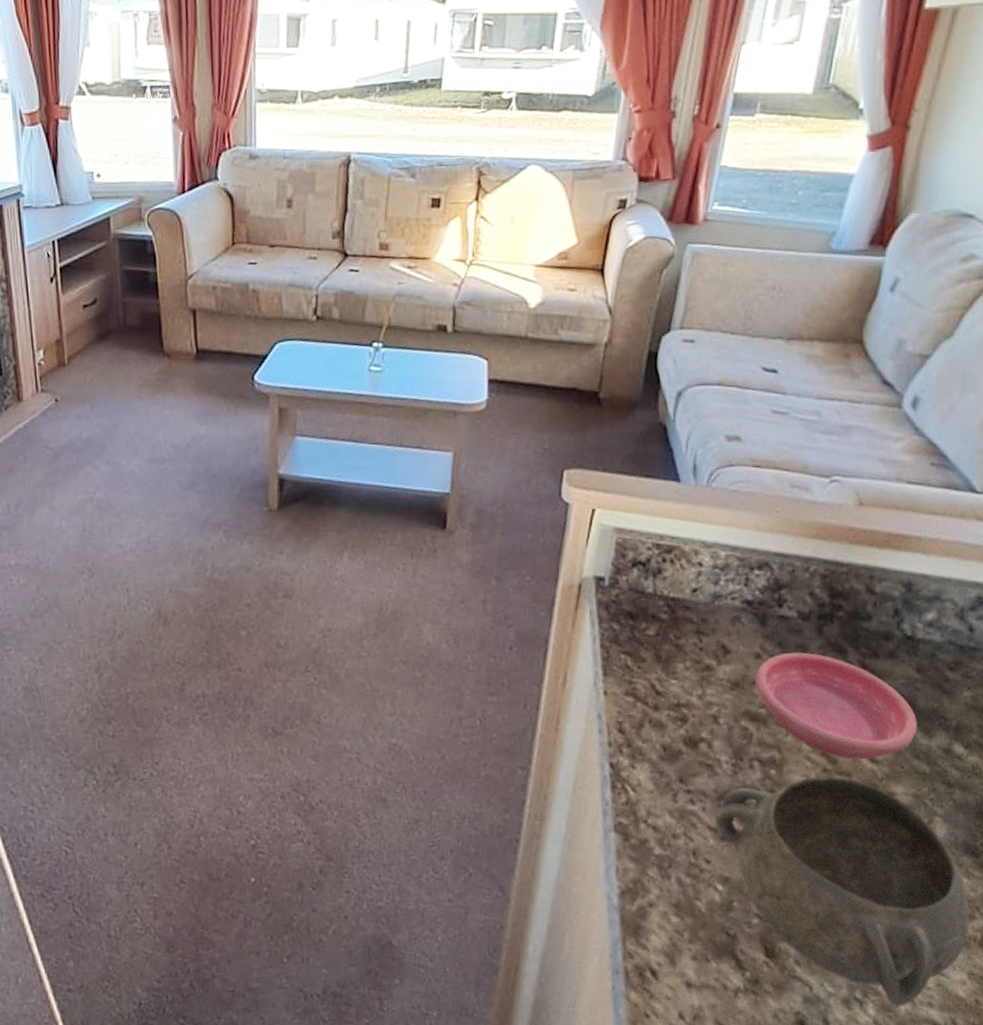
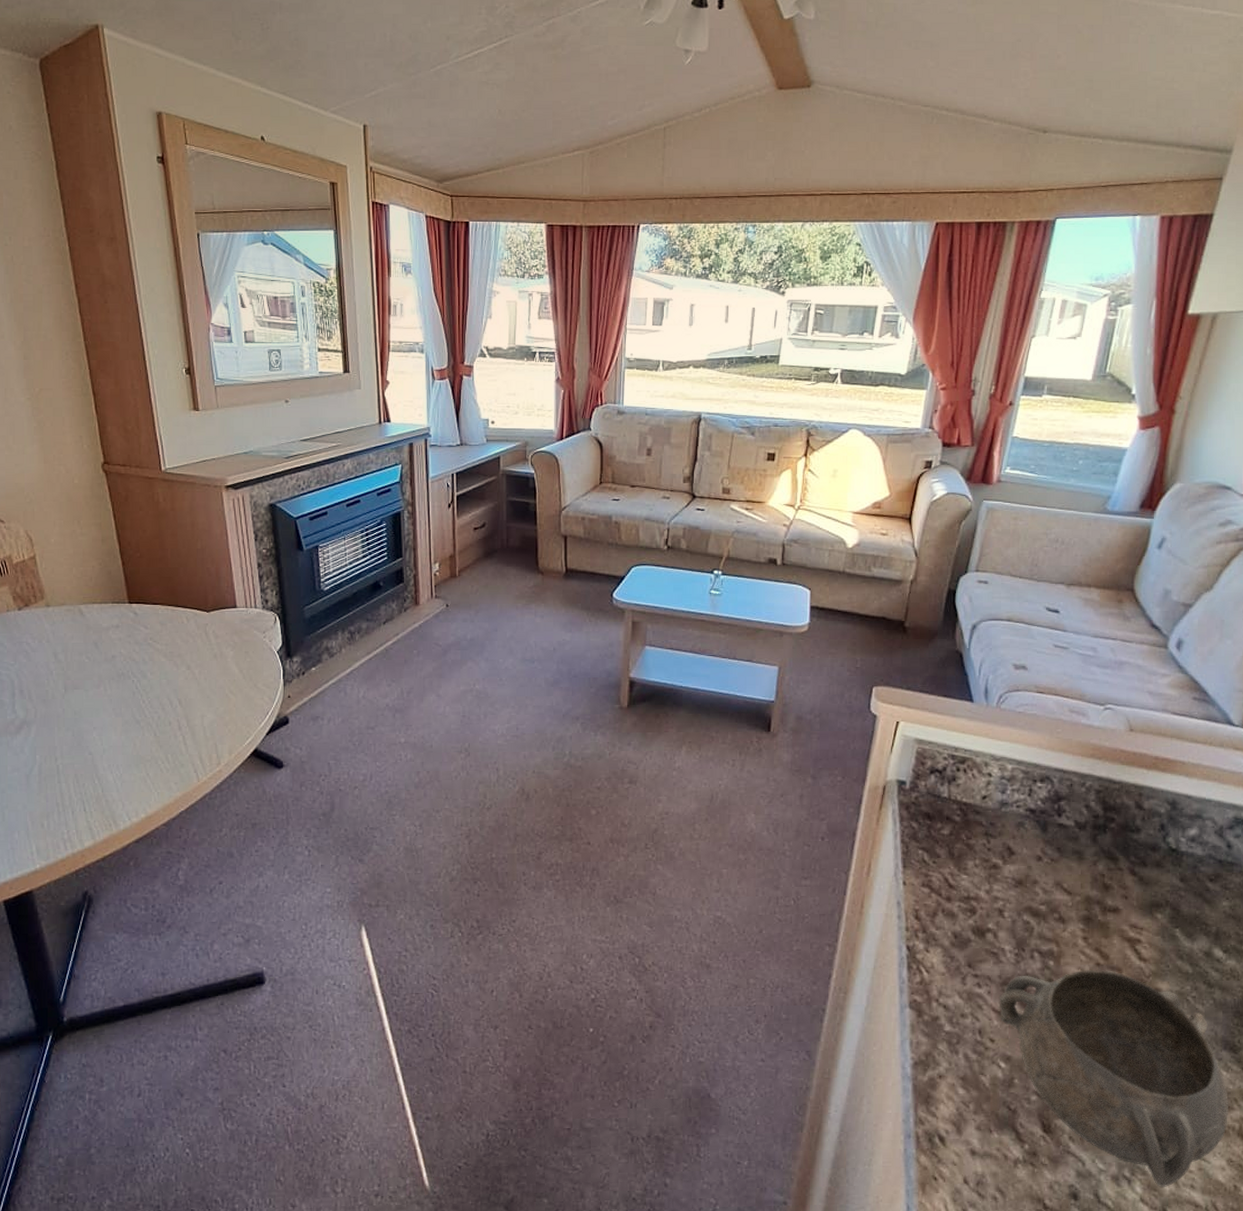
saucer: present [756,652,917,759] -> none [1037,857,1181,956]

